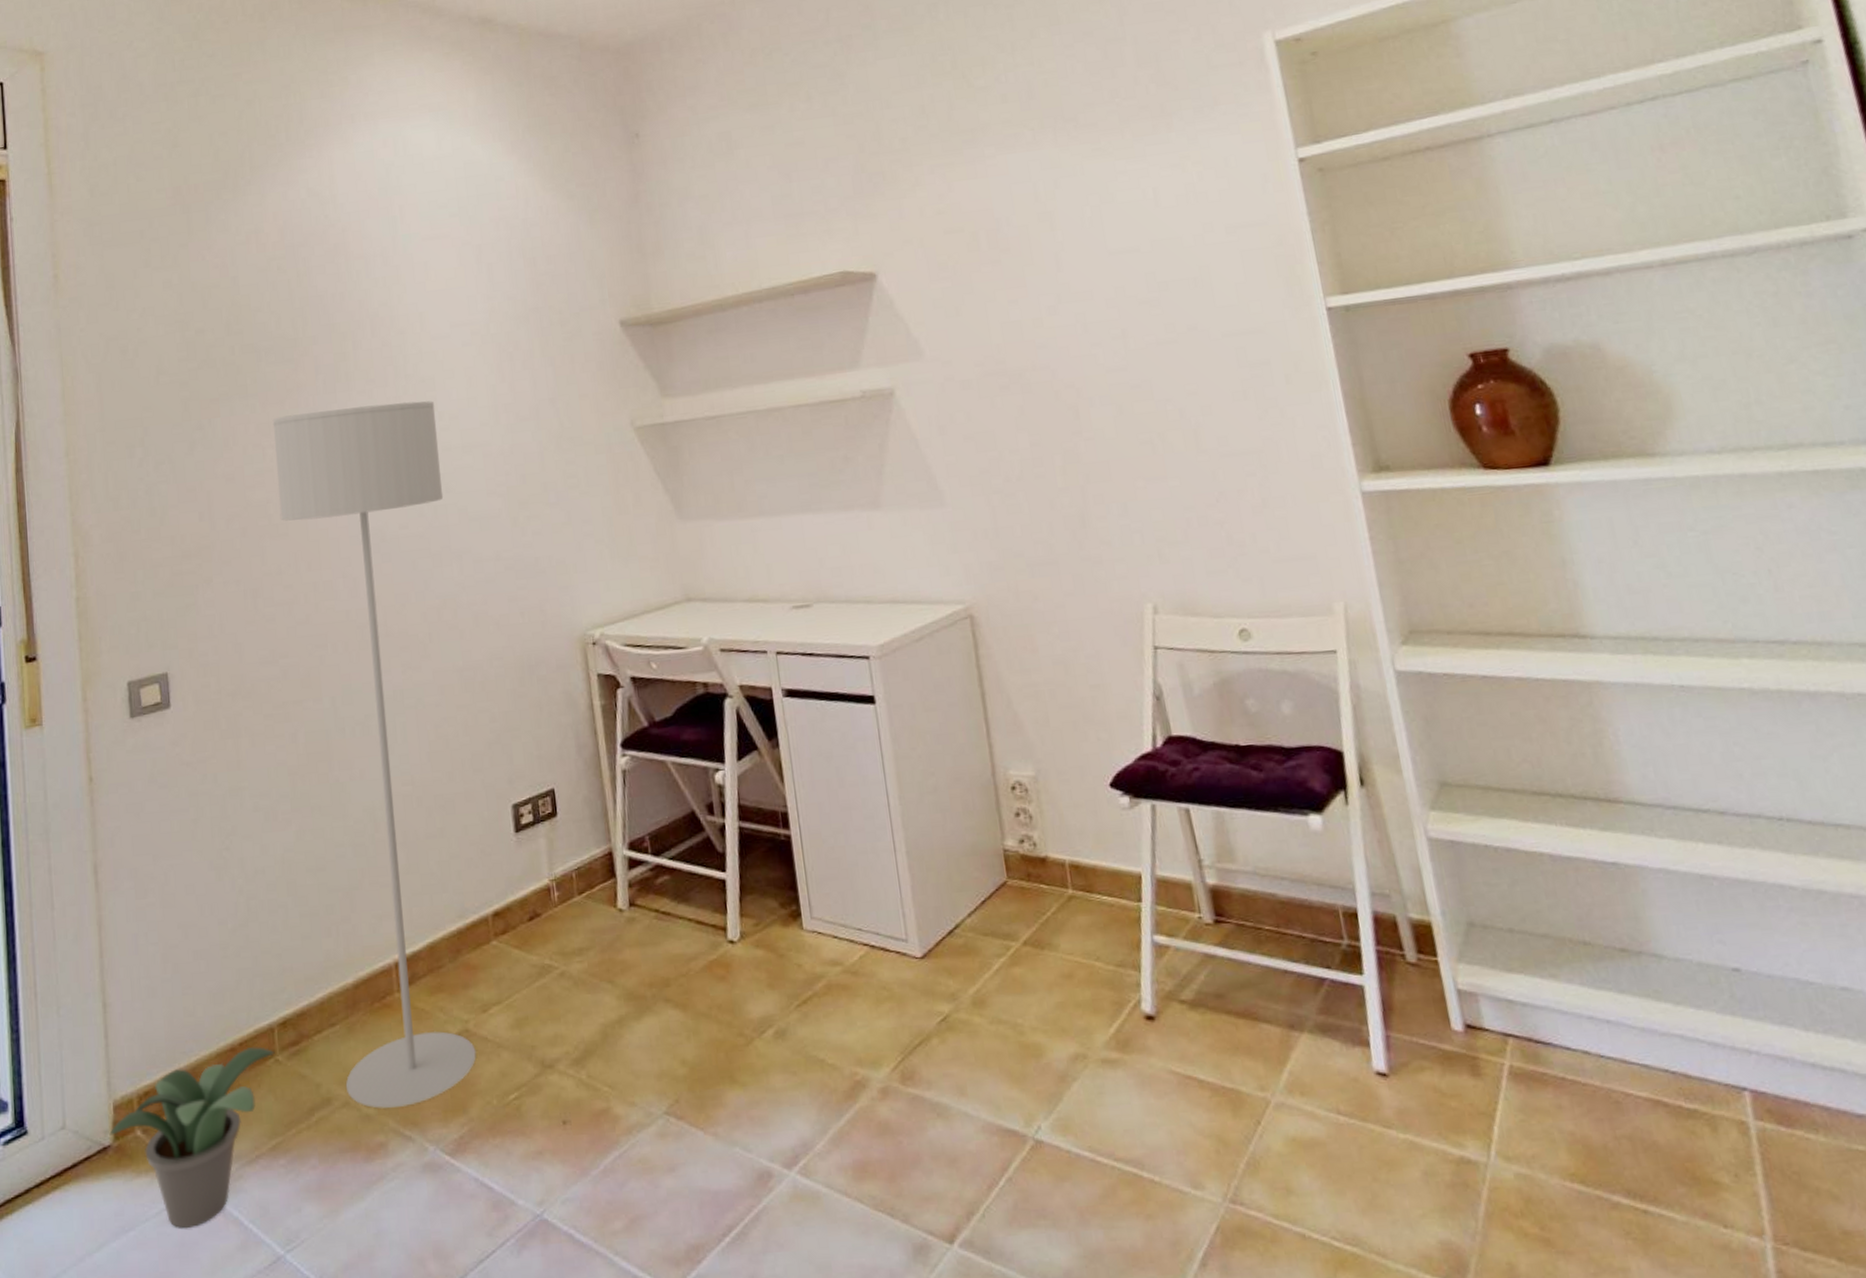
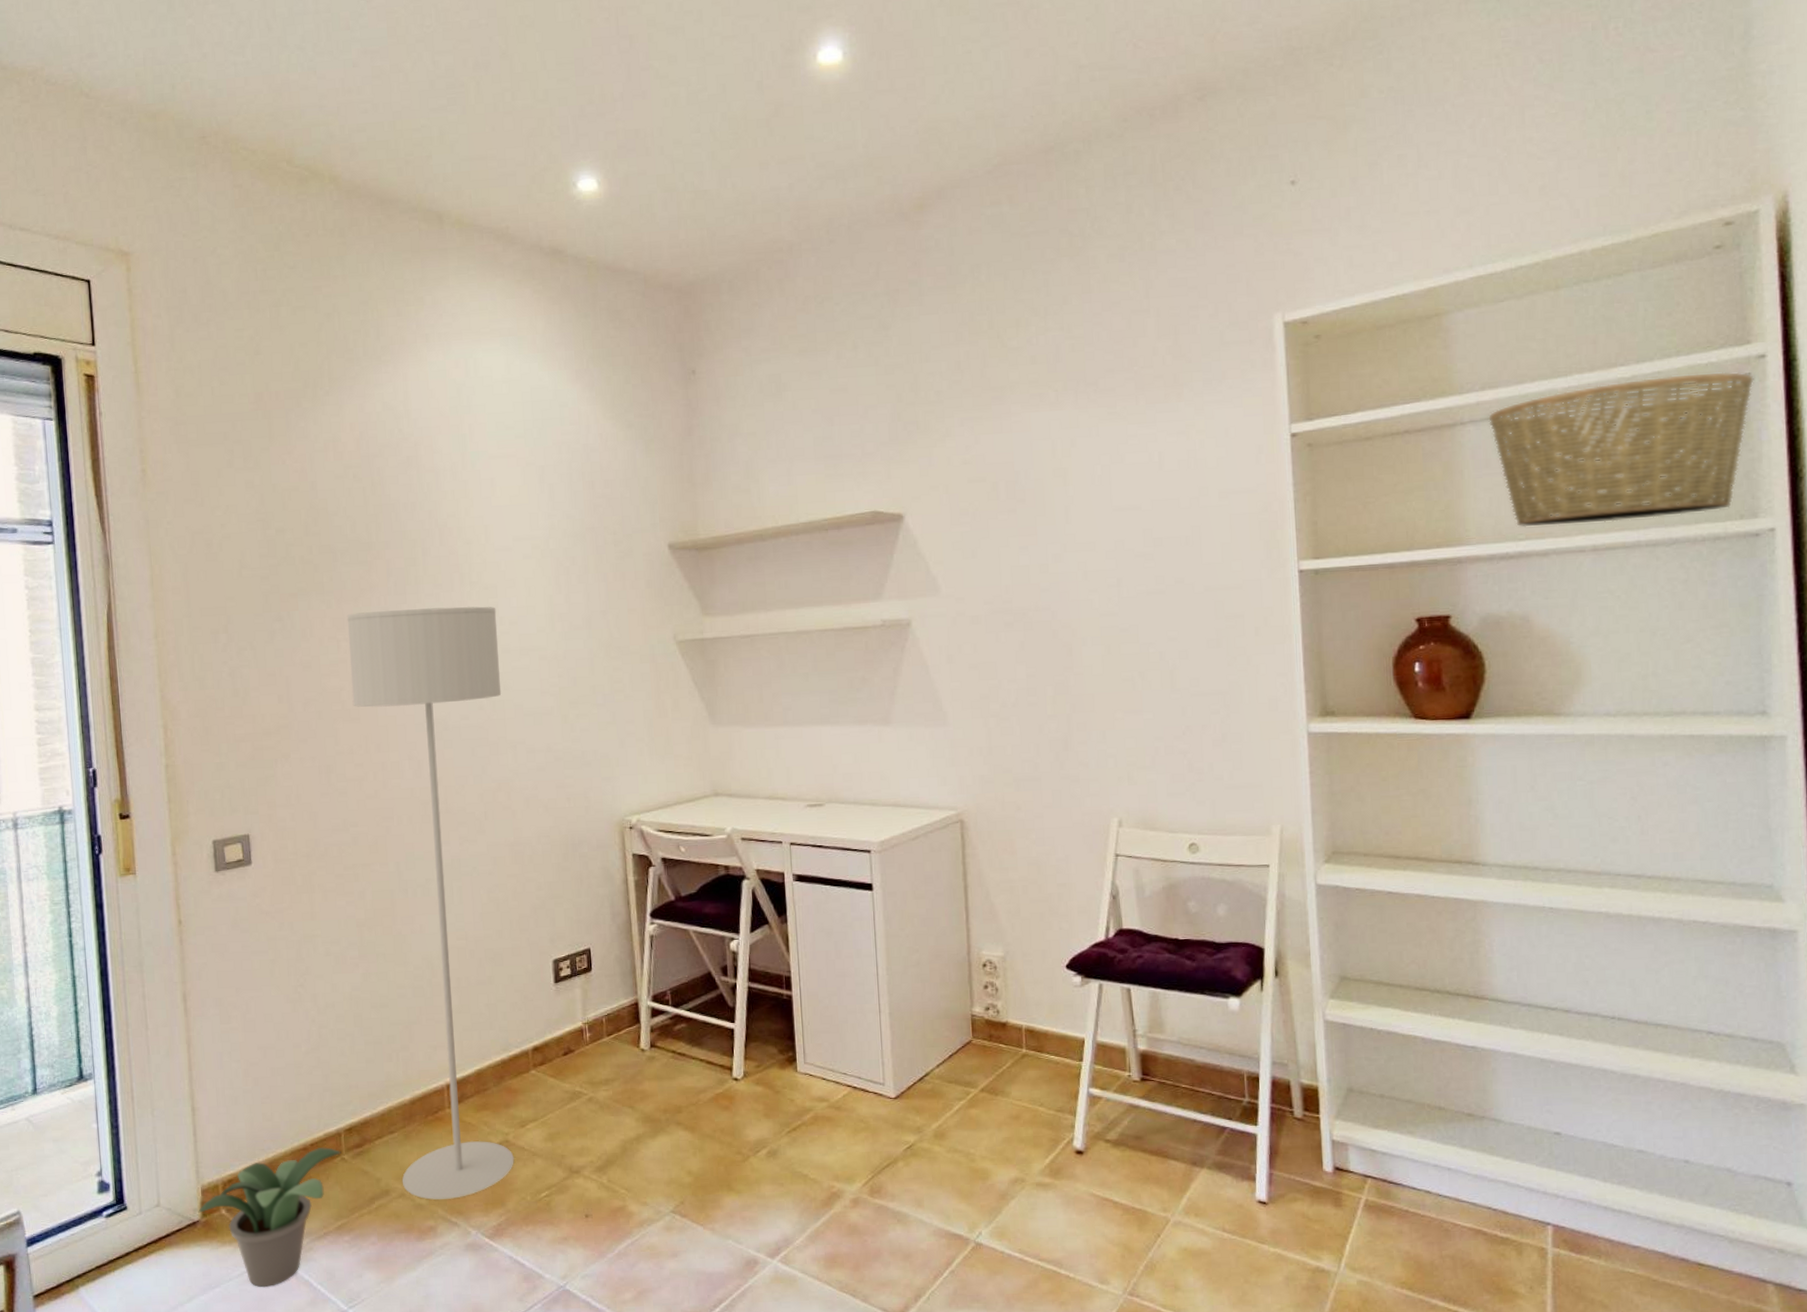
basket: none [1518,60,1815,245] -> present [1488,372,1754,527]

